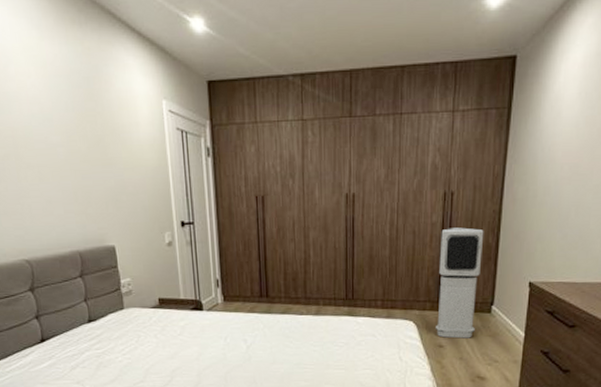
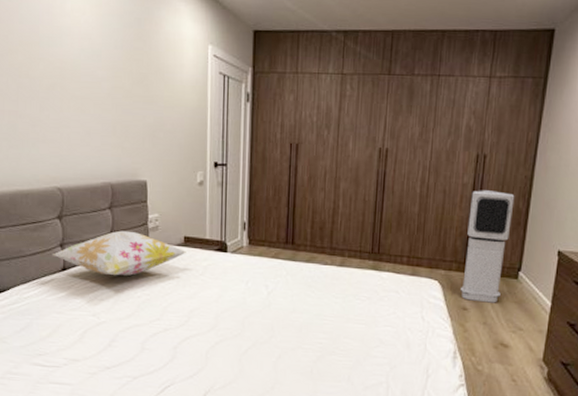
decorative pillow: none [30,297,163,343] -> present [53,230,186,277]

